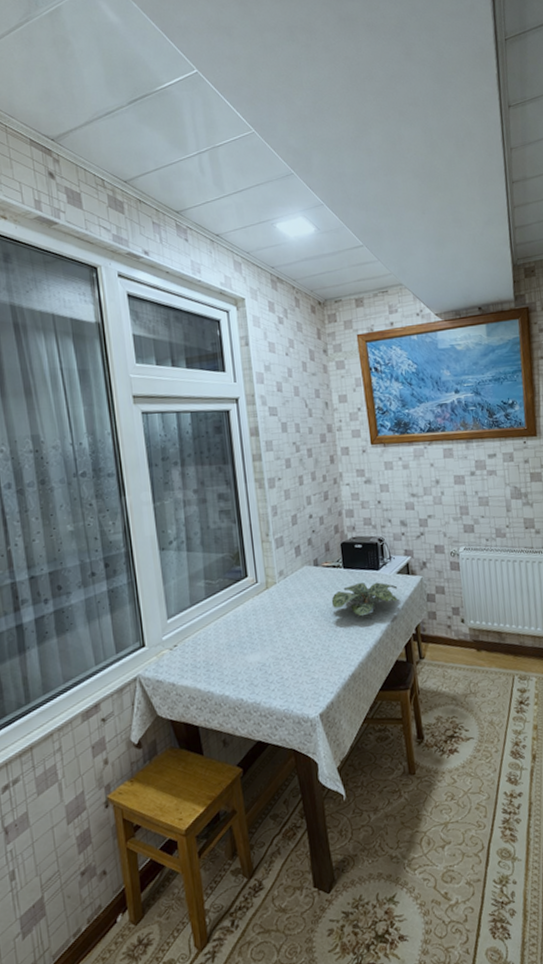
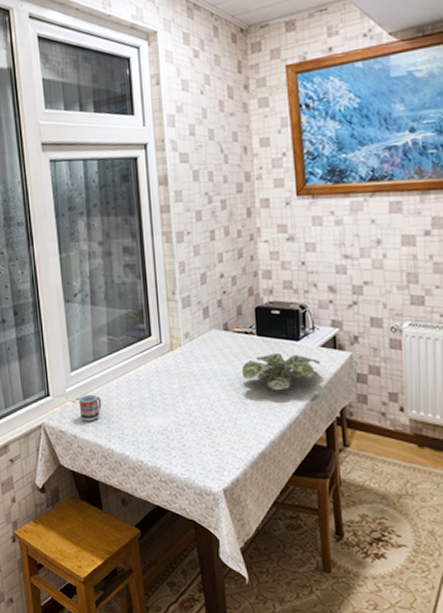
cup: none [176,639,200,668] -> present [78,394,102,422]

